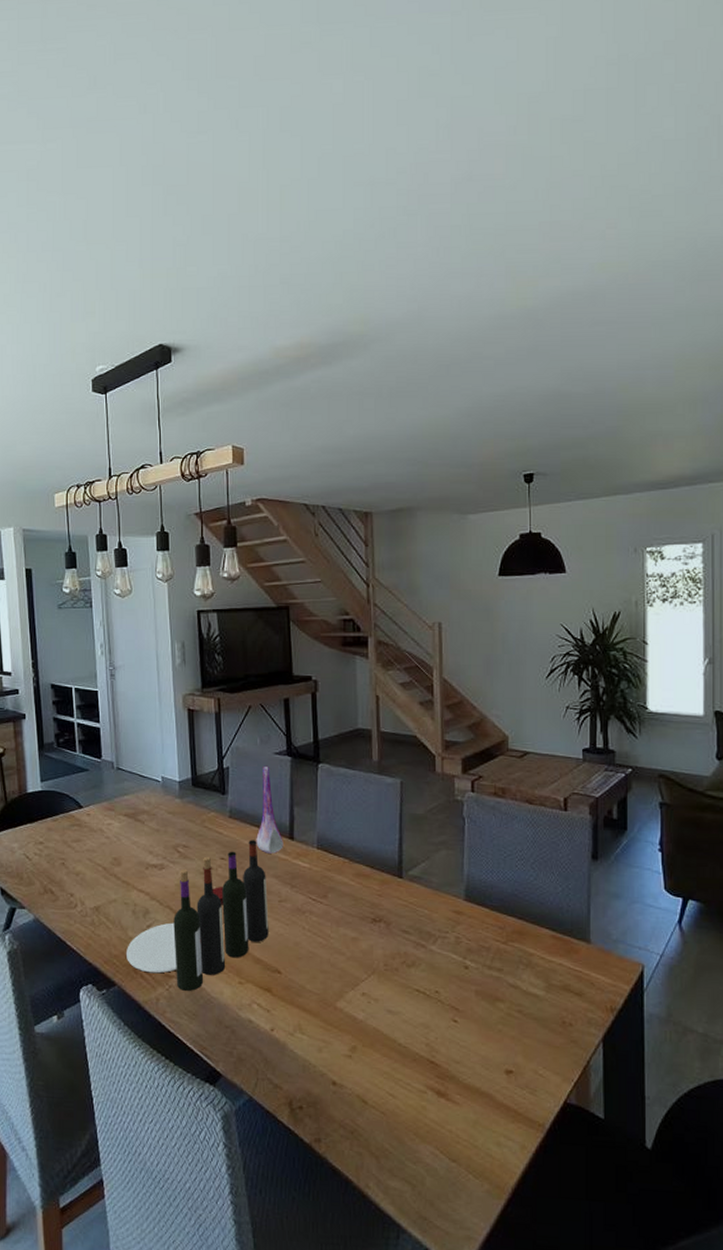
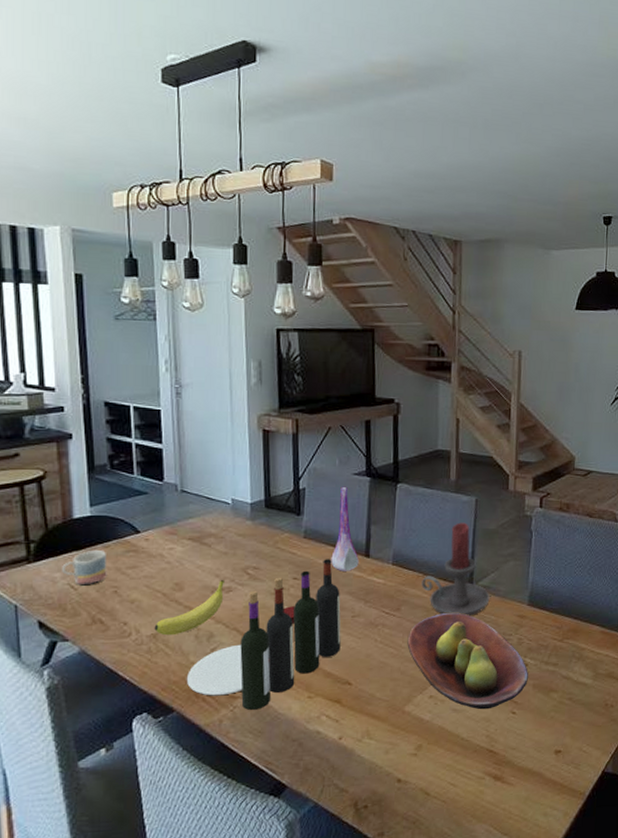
mug: none [19,822,56,857] -> present [62,549,107,586]
fruit: none [97,856,157,910] -> present [154,579,224,636]
fruit bowl: none [336,904,469,1014] -> present [407,613,528,710]
candle holder: none [348,806,422,909] -> present [421,522,490,617]

